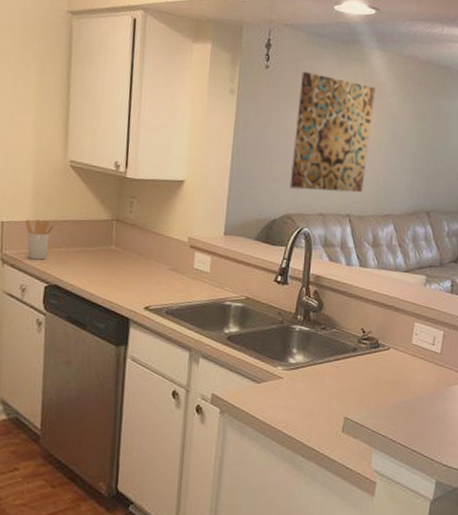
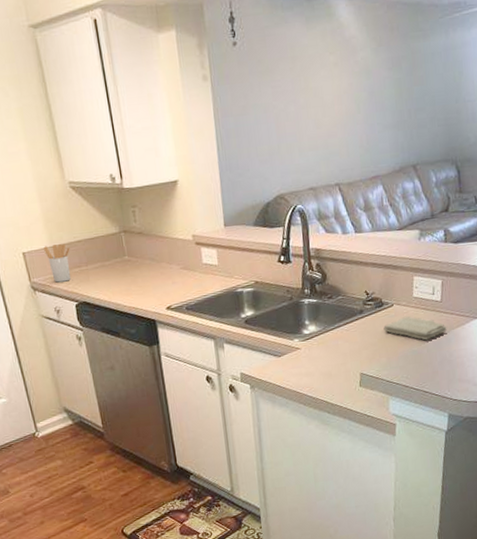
wall art: present [289,71,376,193] -> none [270,40,348,168]
washcloth: none [376,363,444,393] -> present [383,316,447,341]

